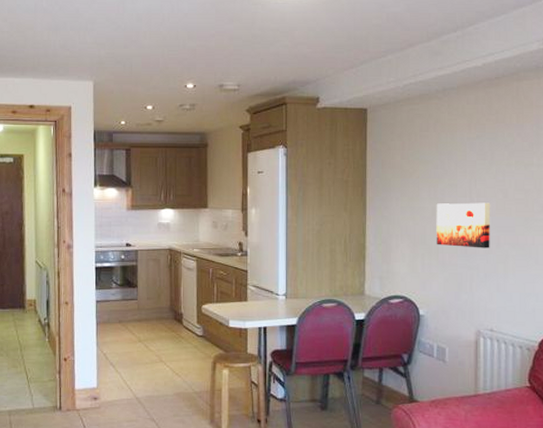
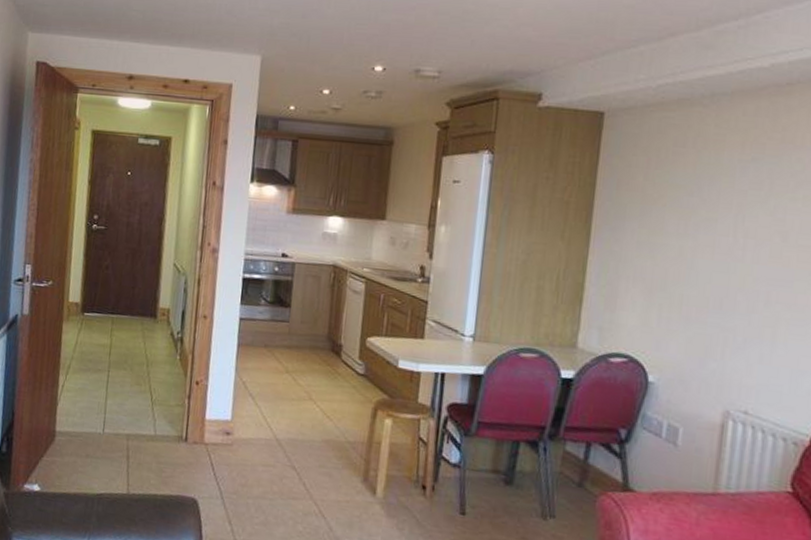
wall art: present [436,202,491,248] -> none [680,241,763,306]

